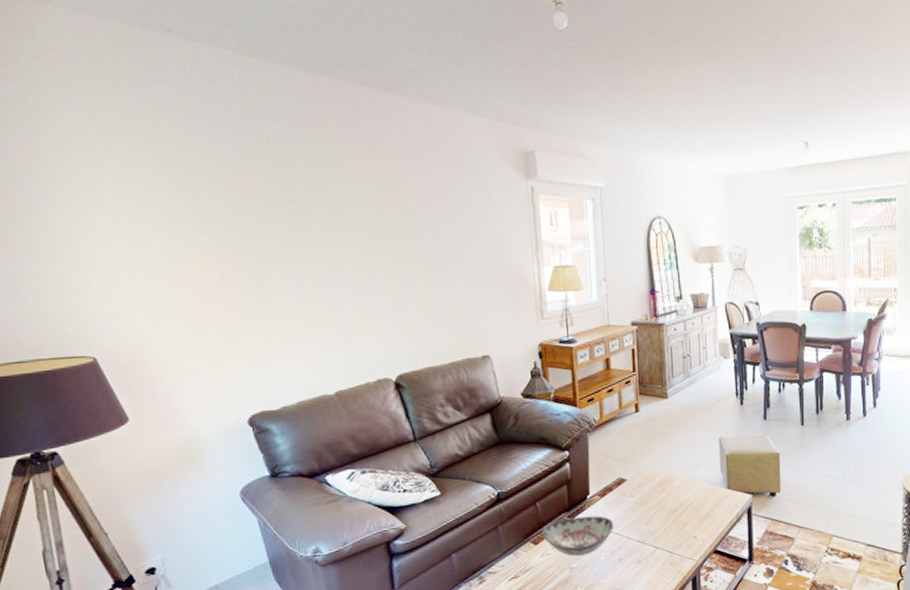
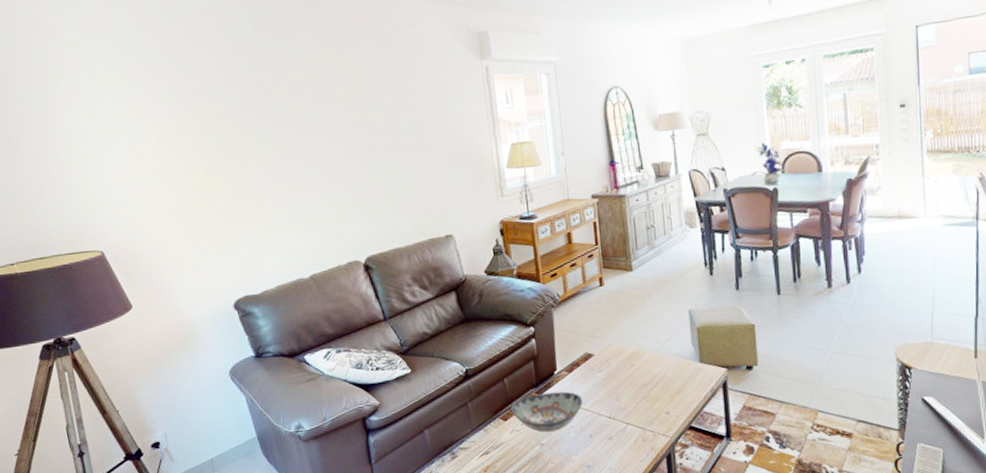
flower arrangement: none [782,280,817,321] -> present [751,143,789,185]

